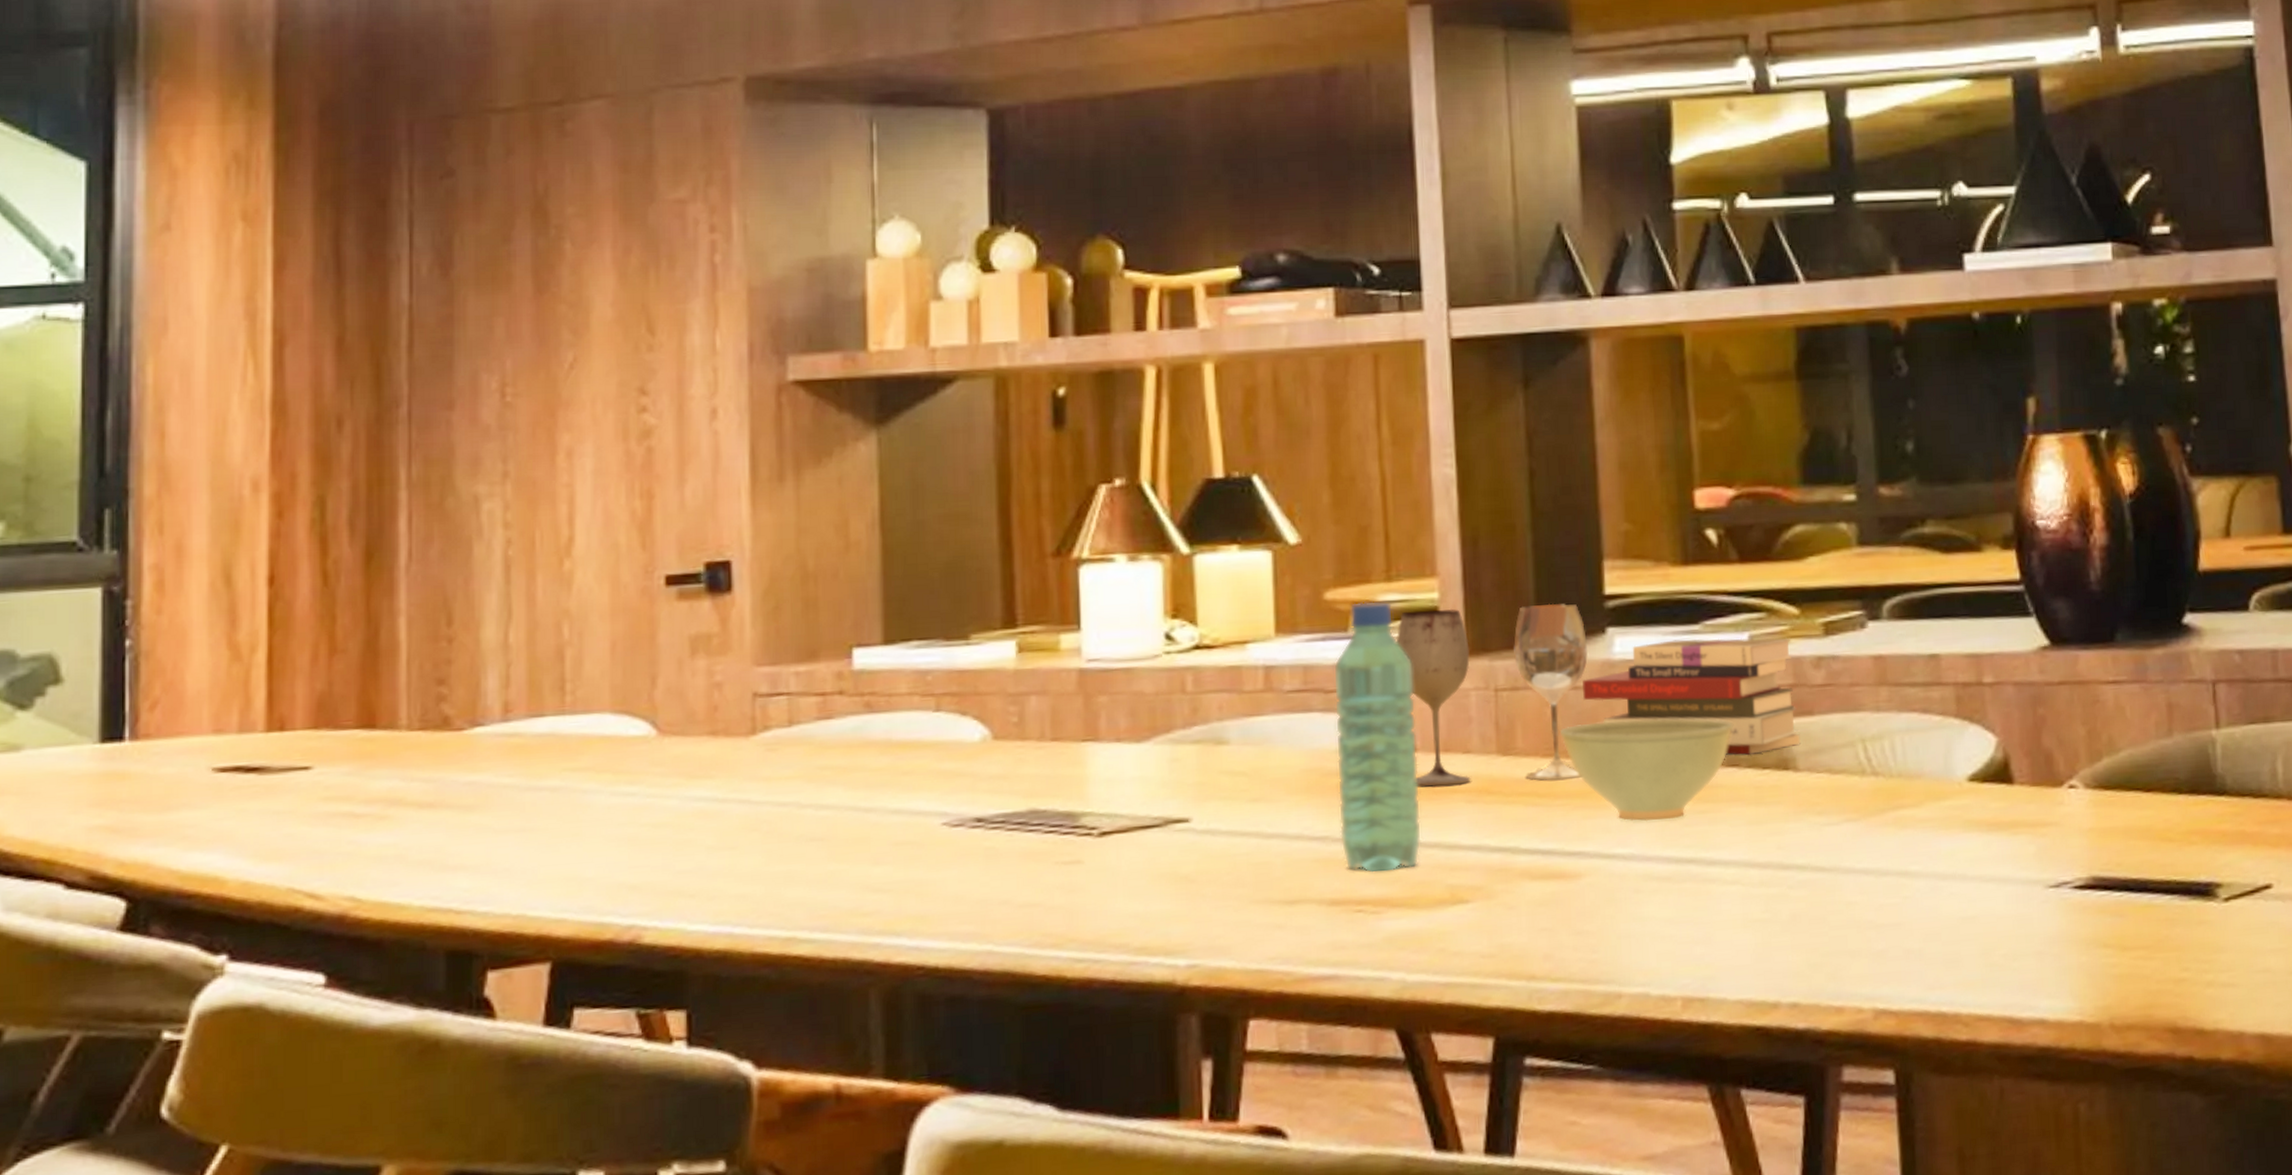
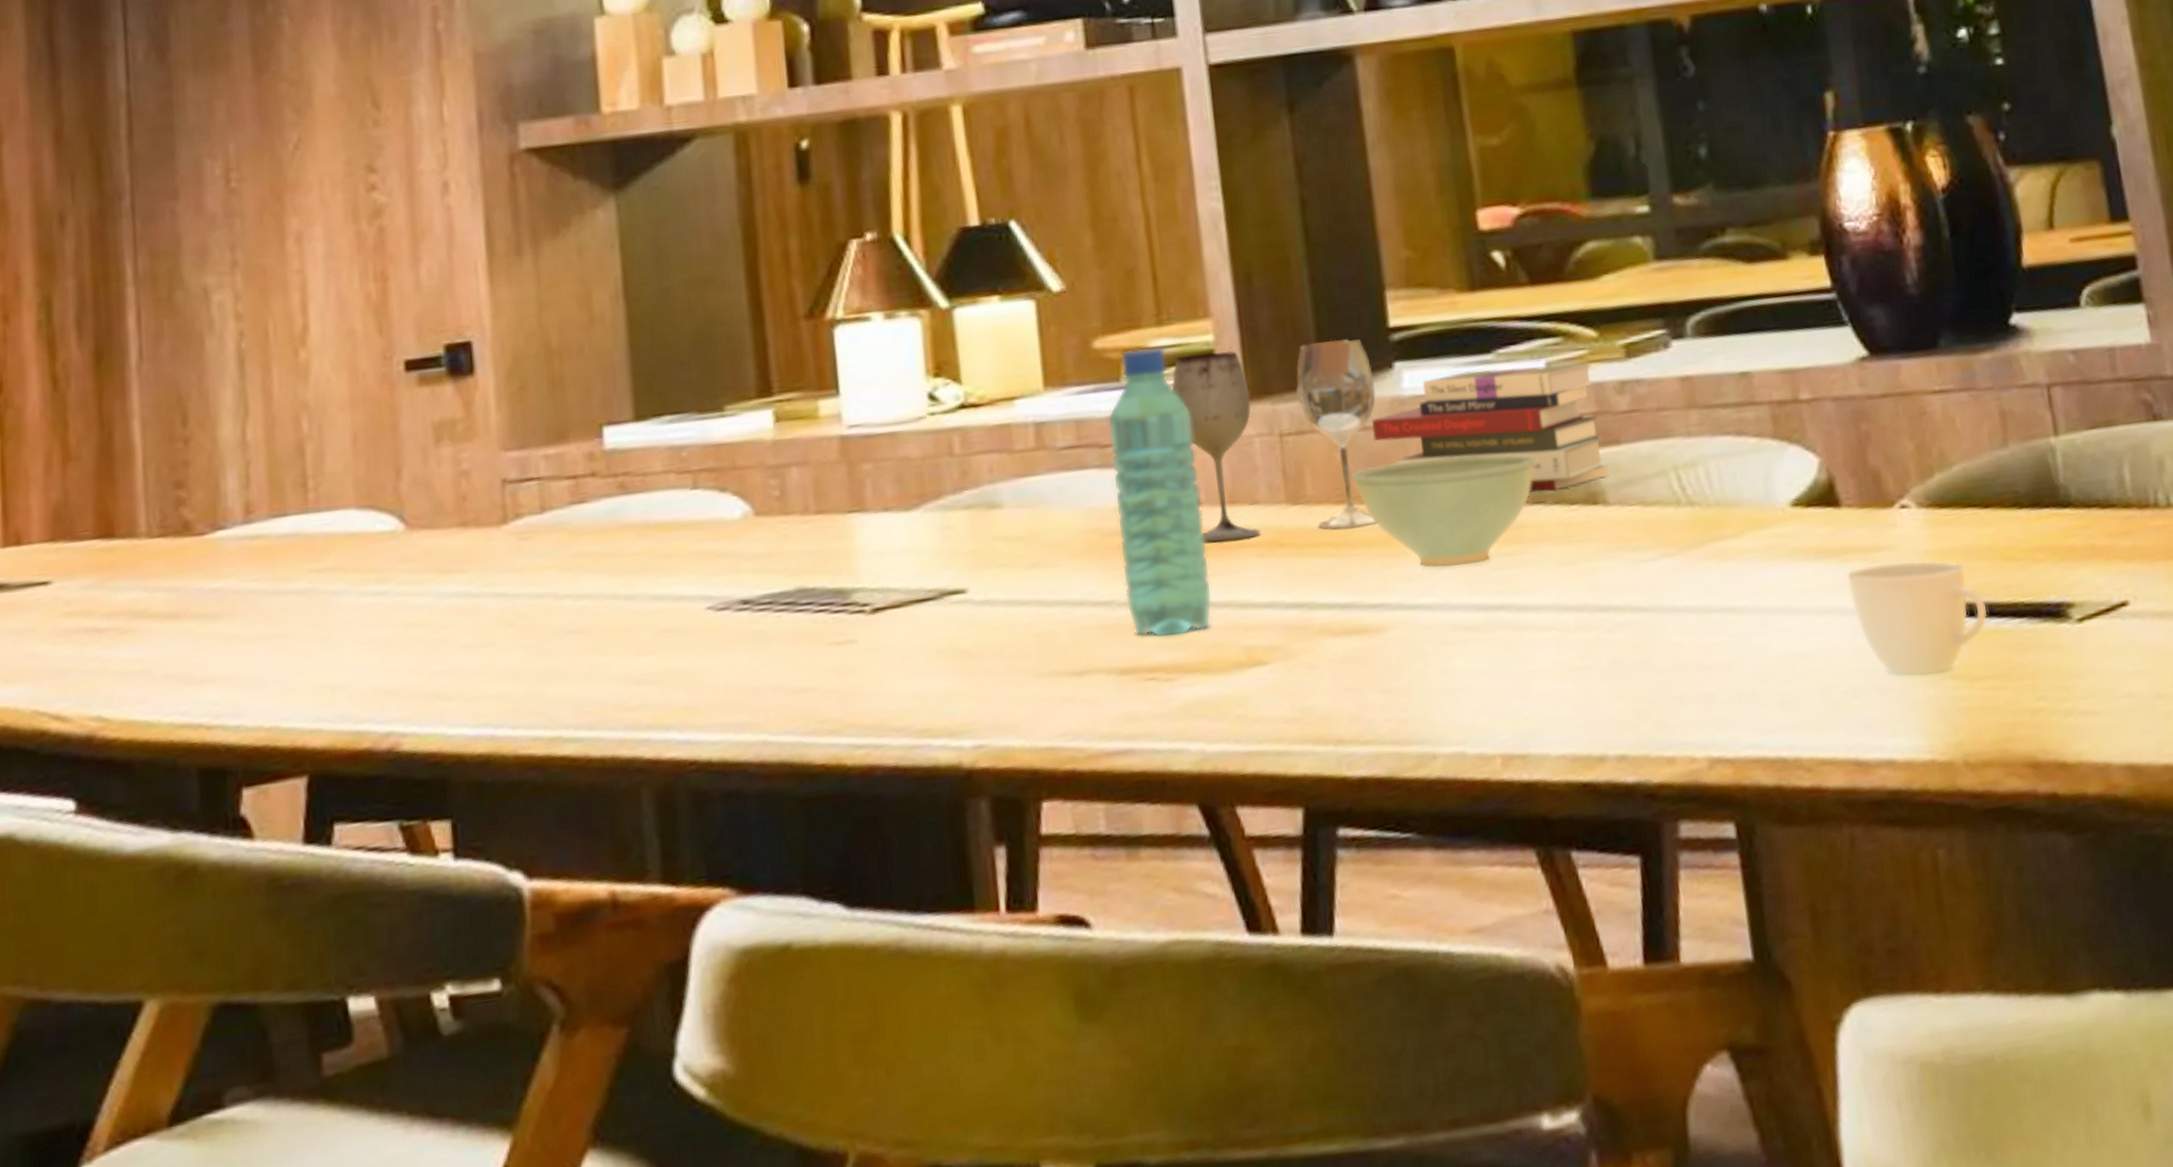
cup: none [2015,837,2142,944] -> present [1847,560,1988,677]

